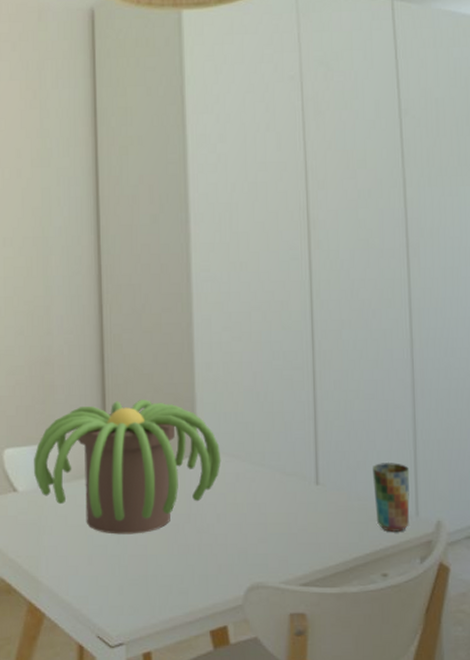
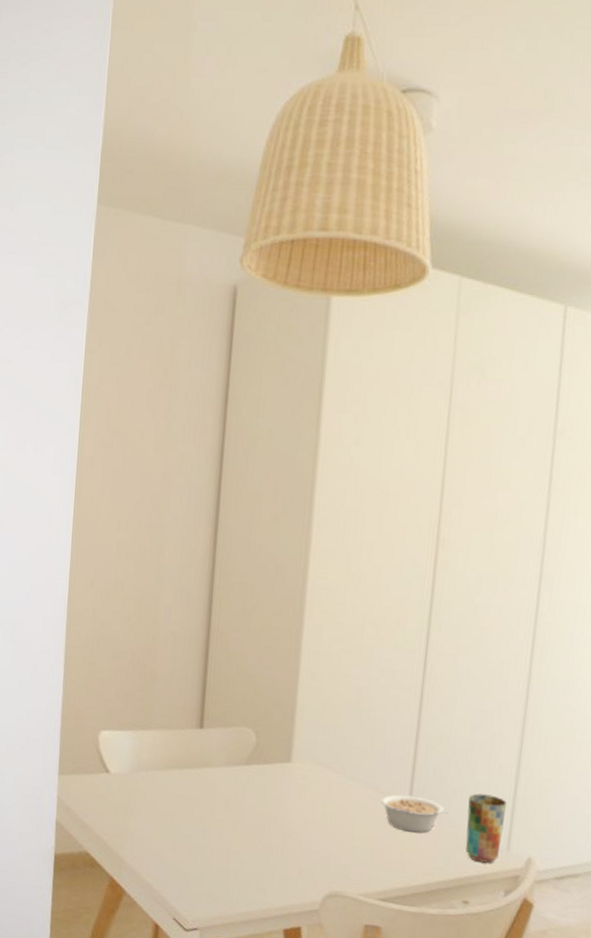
plant: present [34,399,221,535] -> none [127,698,316,829]
legume: none [288,474,354,511] -> present [380,794,448,833]

